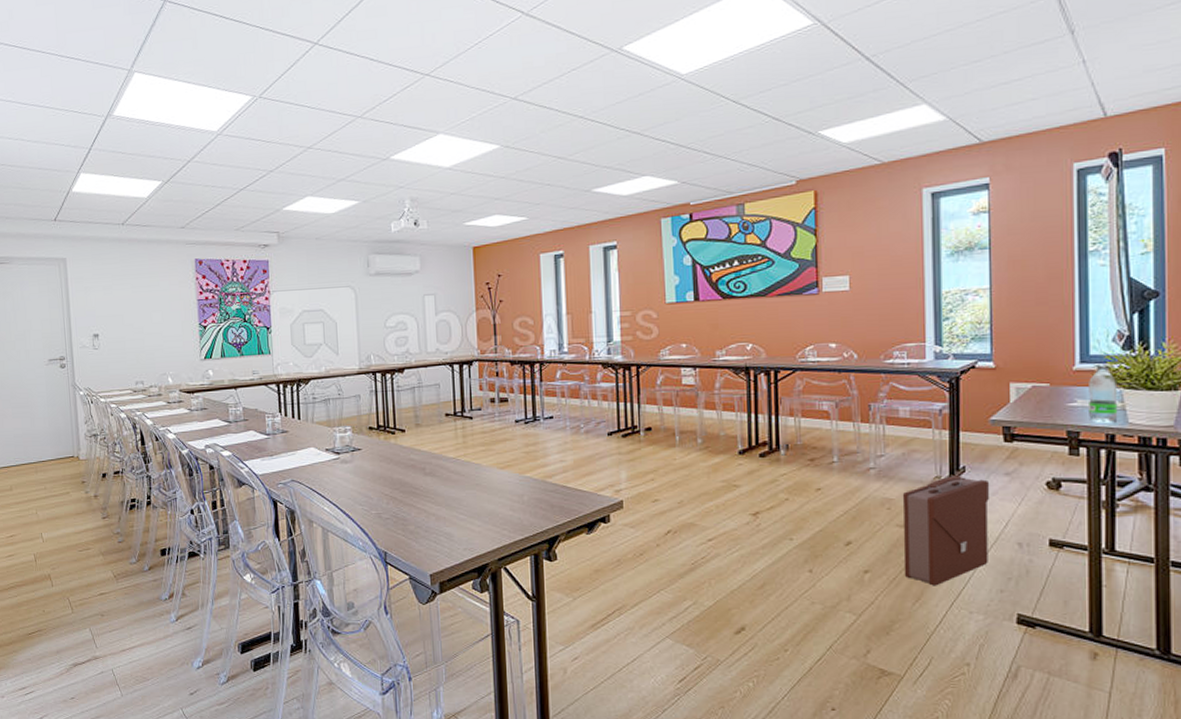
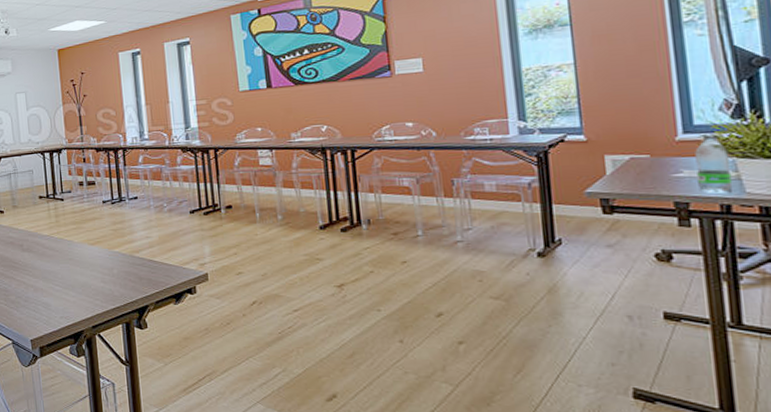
briefcase: present [902,476,990,586] -> none [494,248,595,358]

